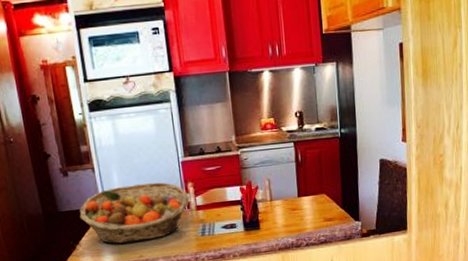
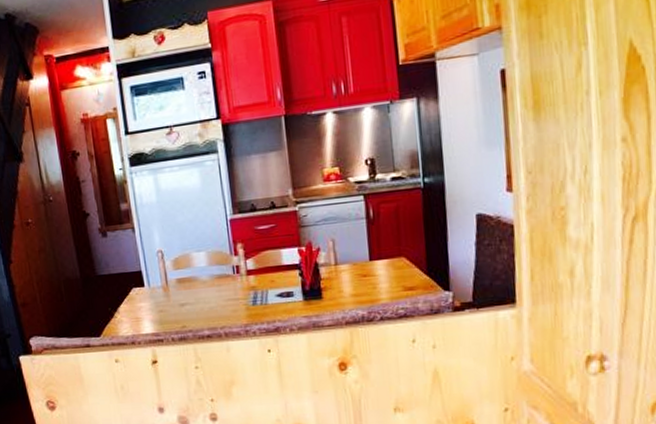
fruit basket: present [79,182,190,244] -> none [118,243,239,312]

